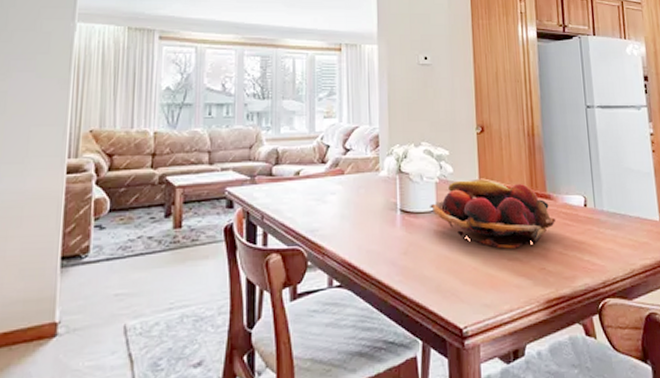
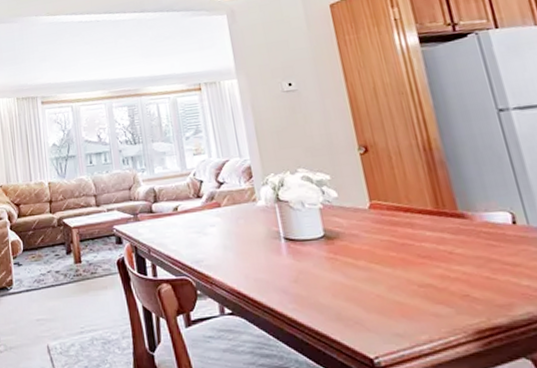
fruit basket: present [430,179,556,249] -> none [316,201,476,275]

